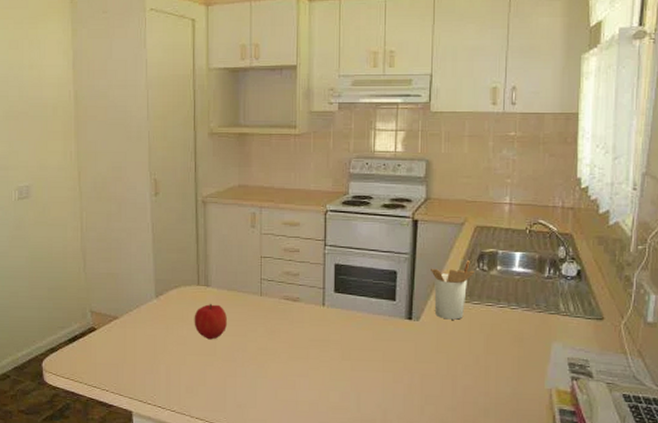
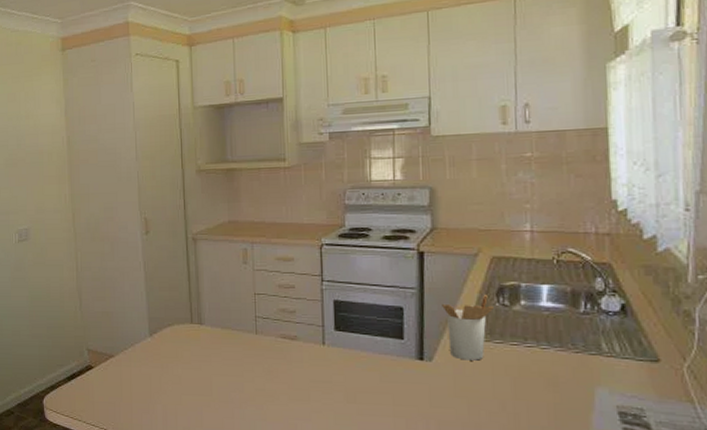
fruit: present [194,303,227,340] -> none [188,341,222,380]

